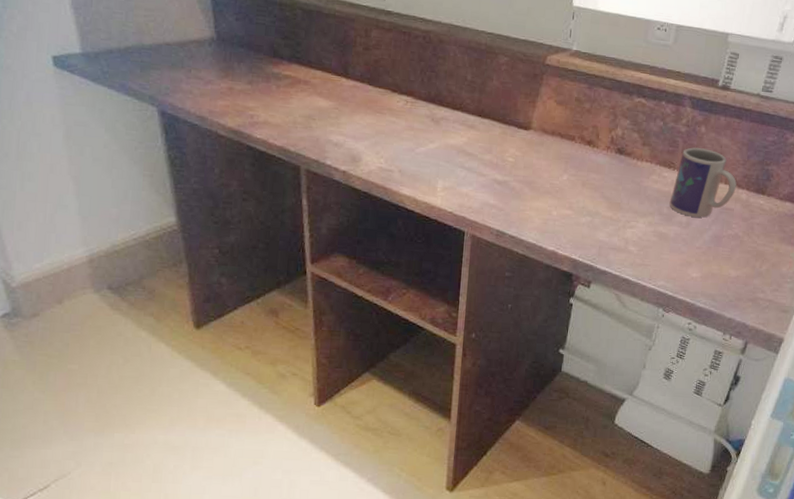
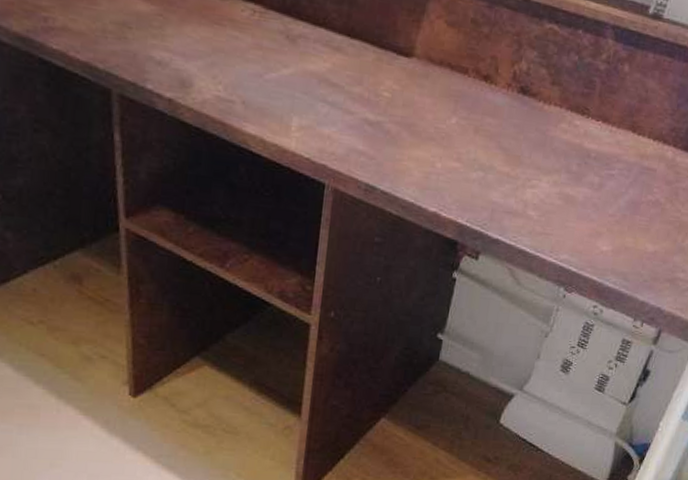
mug: present [669,147,737,218] -> none [579,90,662,179]

